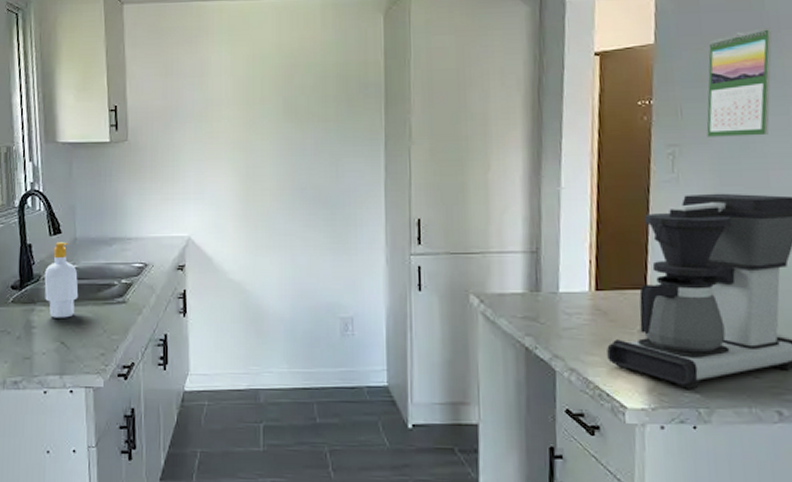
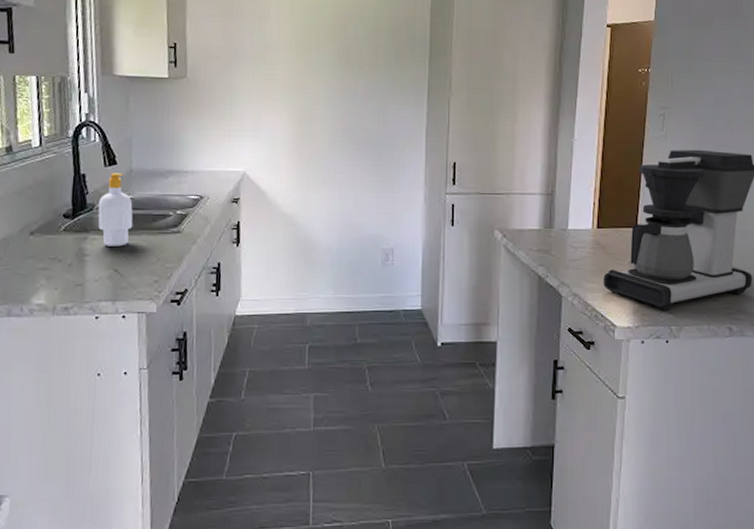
calendar: present [706,26,773,137] -> none [690,13,744,104]

